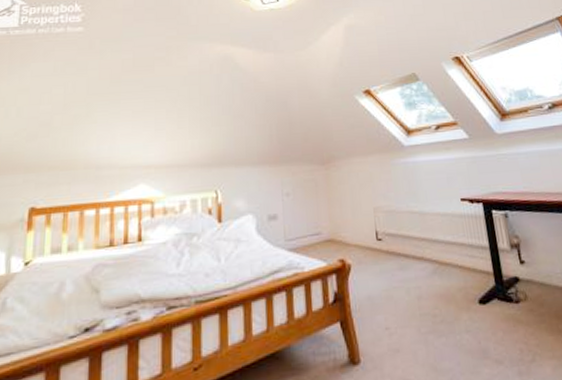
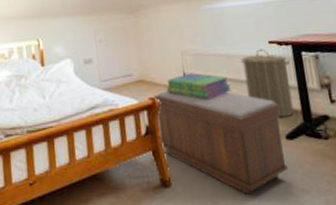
bench: none [344,251,482,369] -> present [154,91,288,194]
stack of books: none [357,231,424,262] -> present [166,73,231,100]
laundry hamper: none [434,206,487,281] -> present [241,49,295,118]

